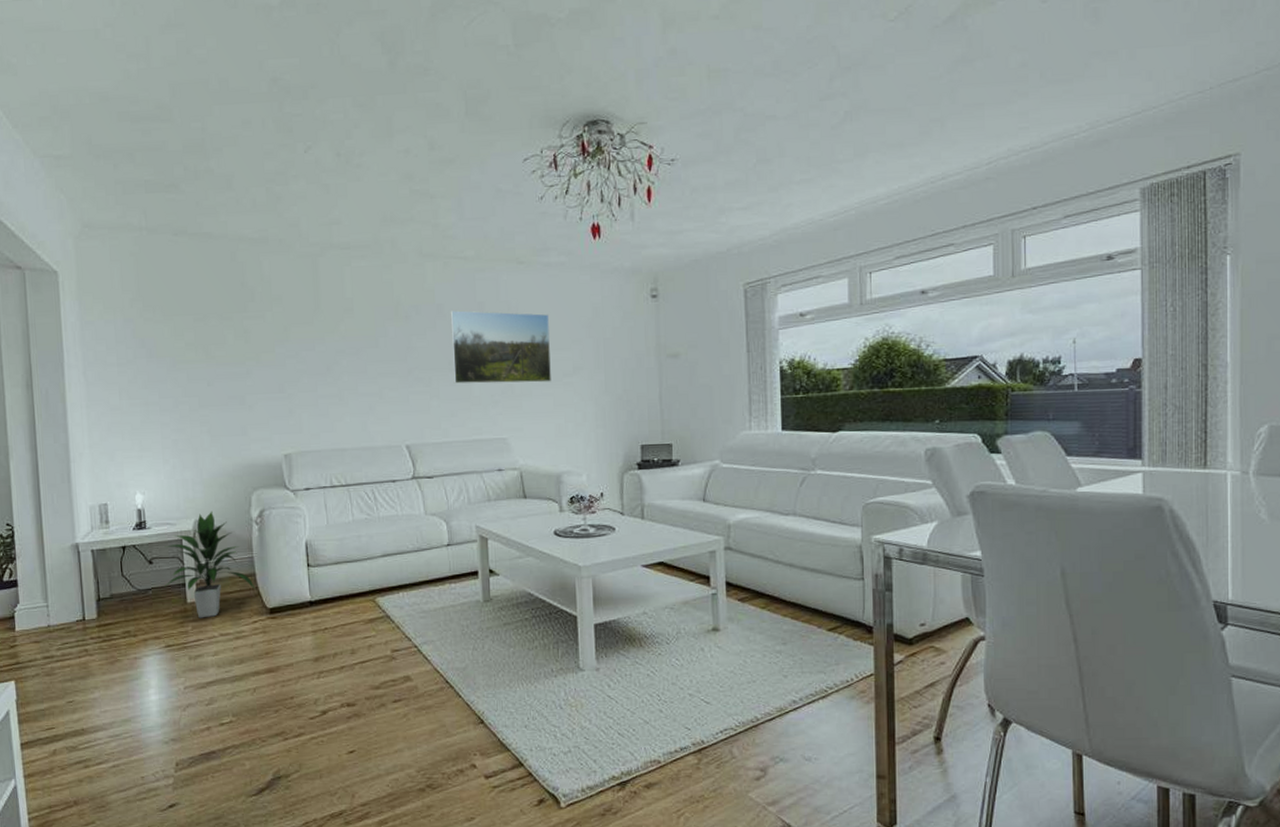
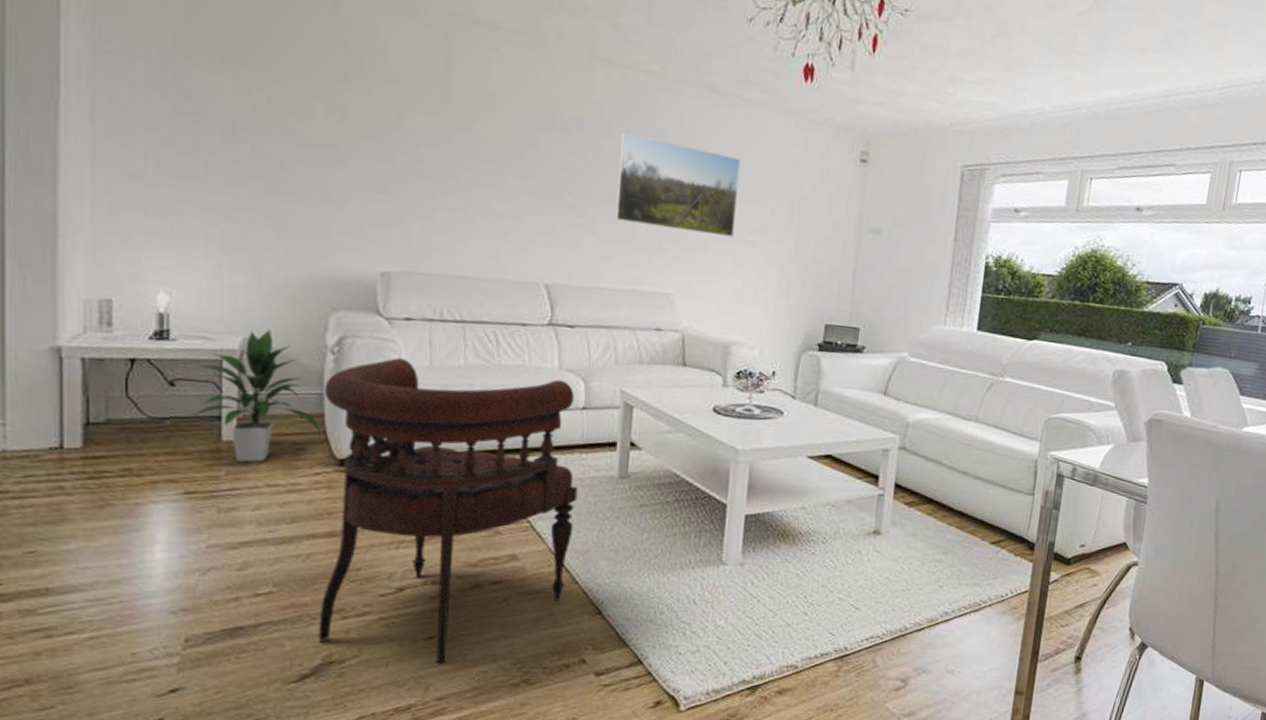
armchair: none [253,521,452,774] -> present [318,358,578,663]

